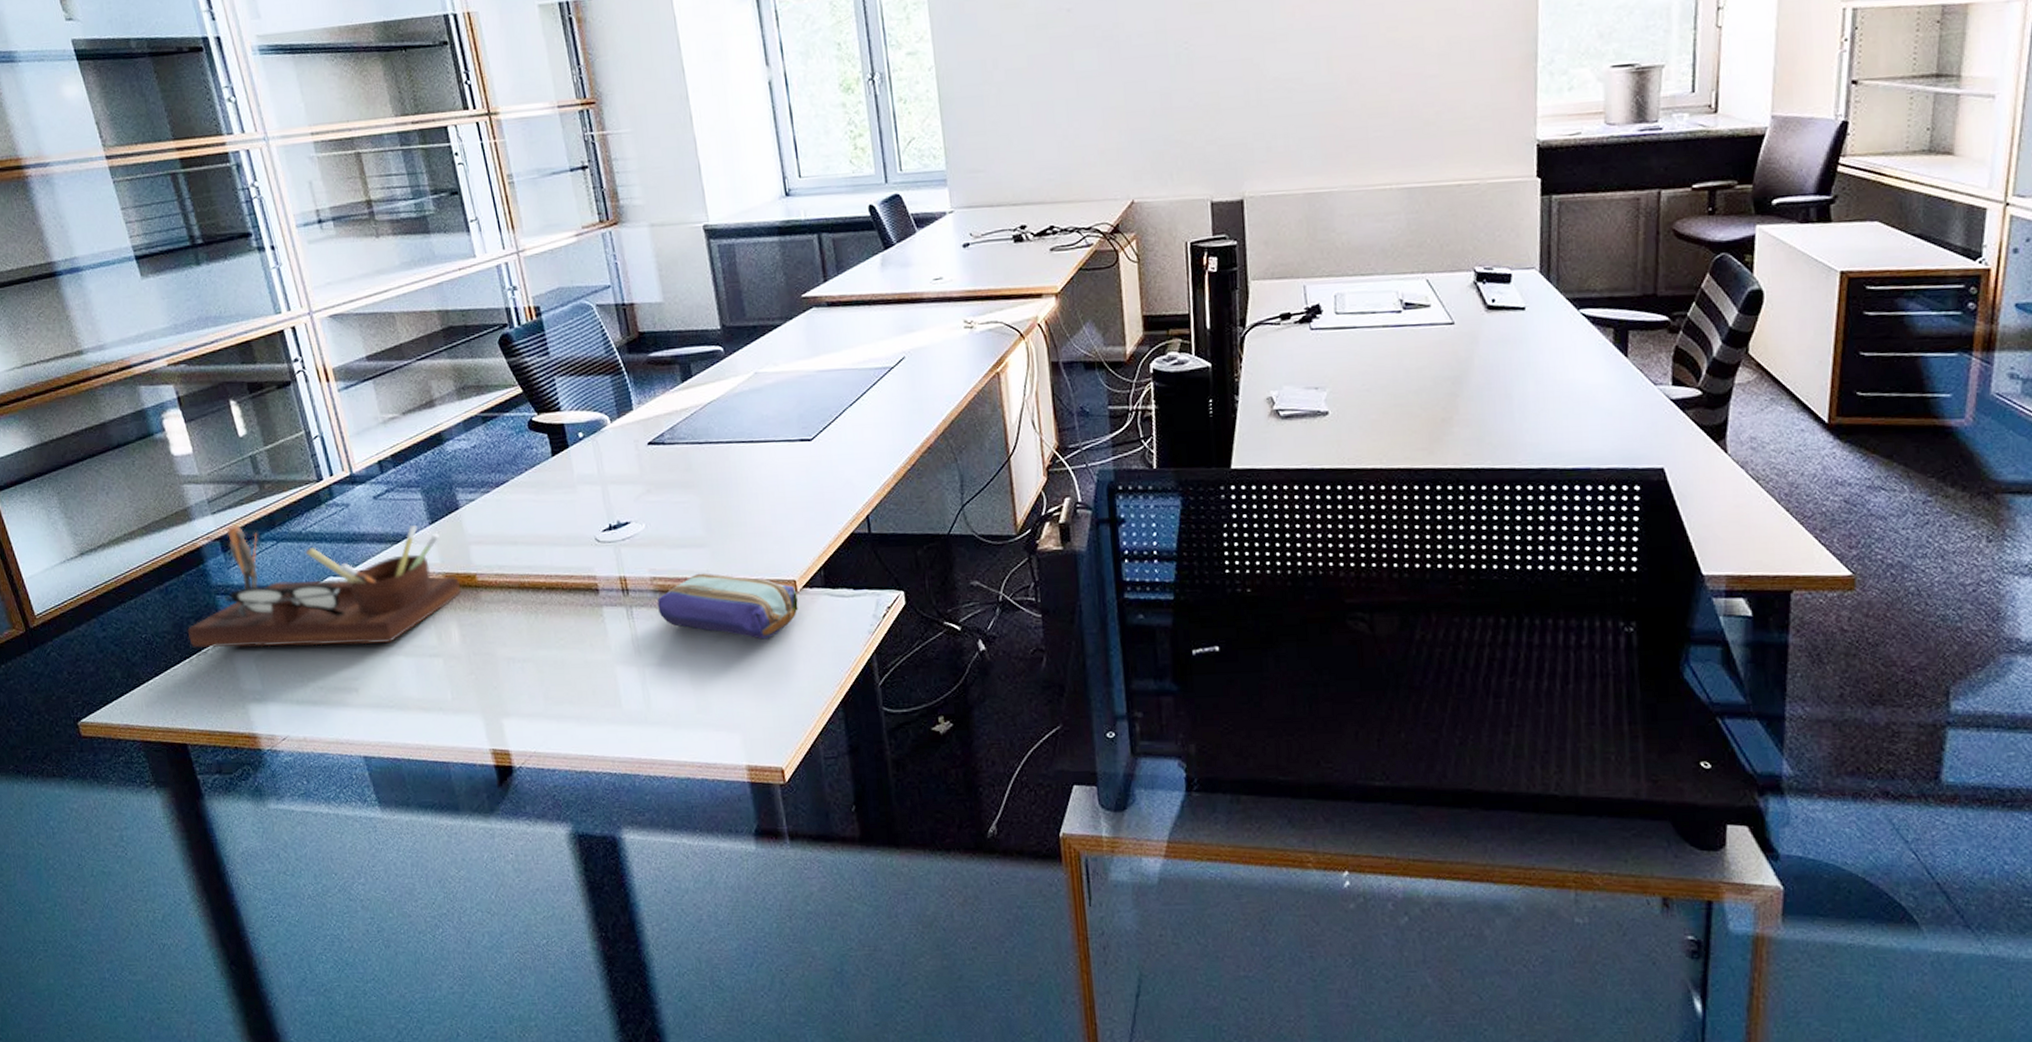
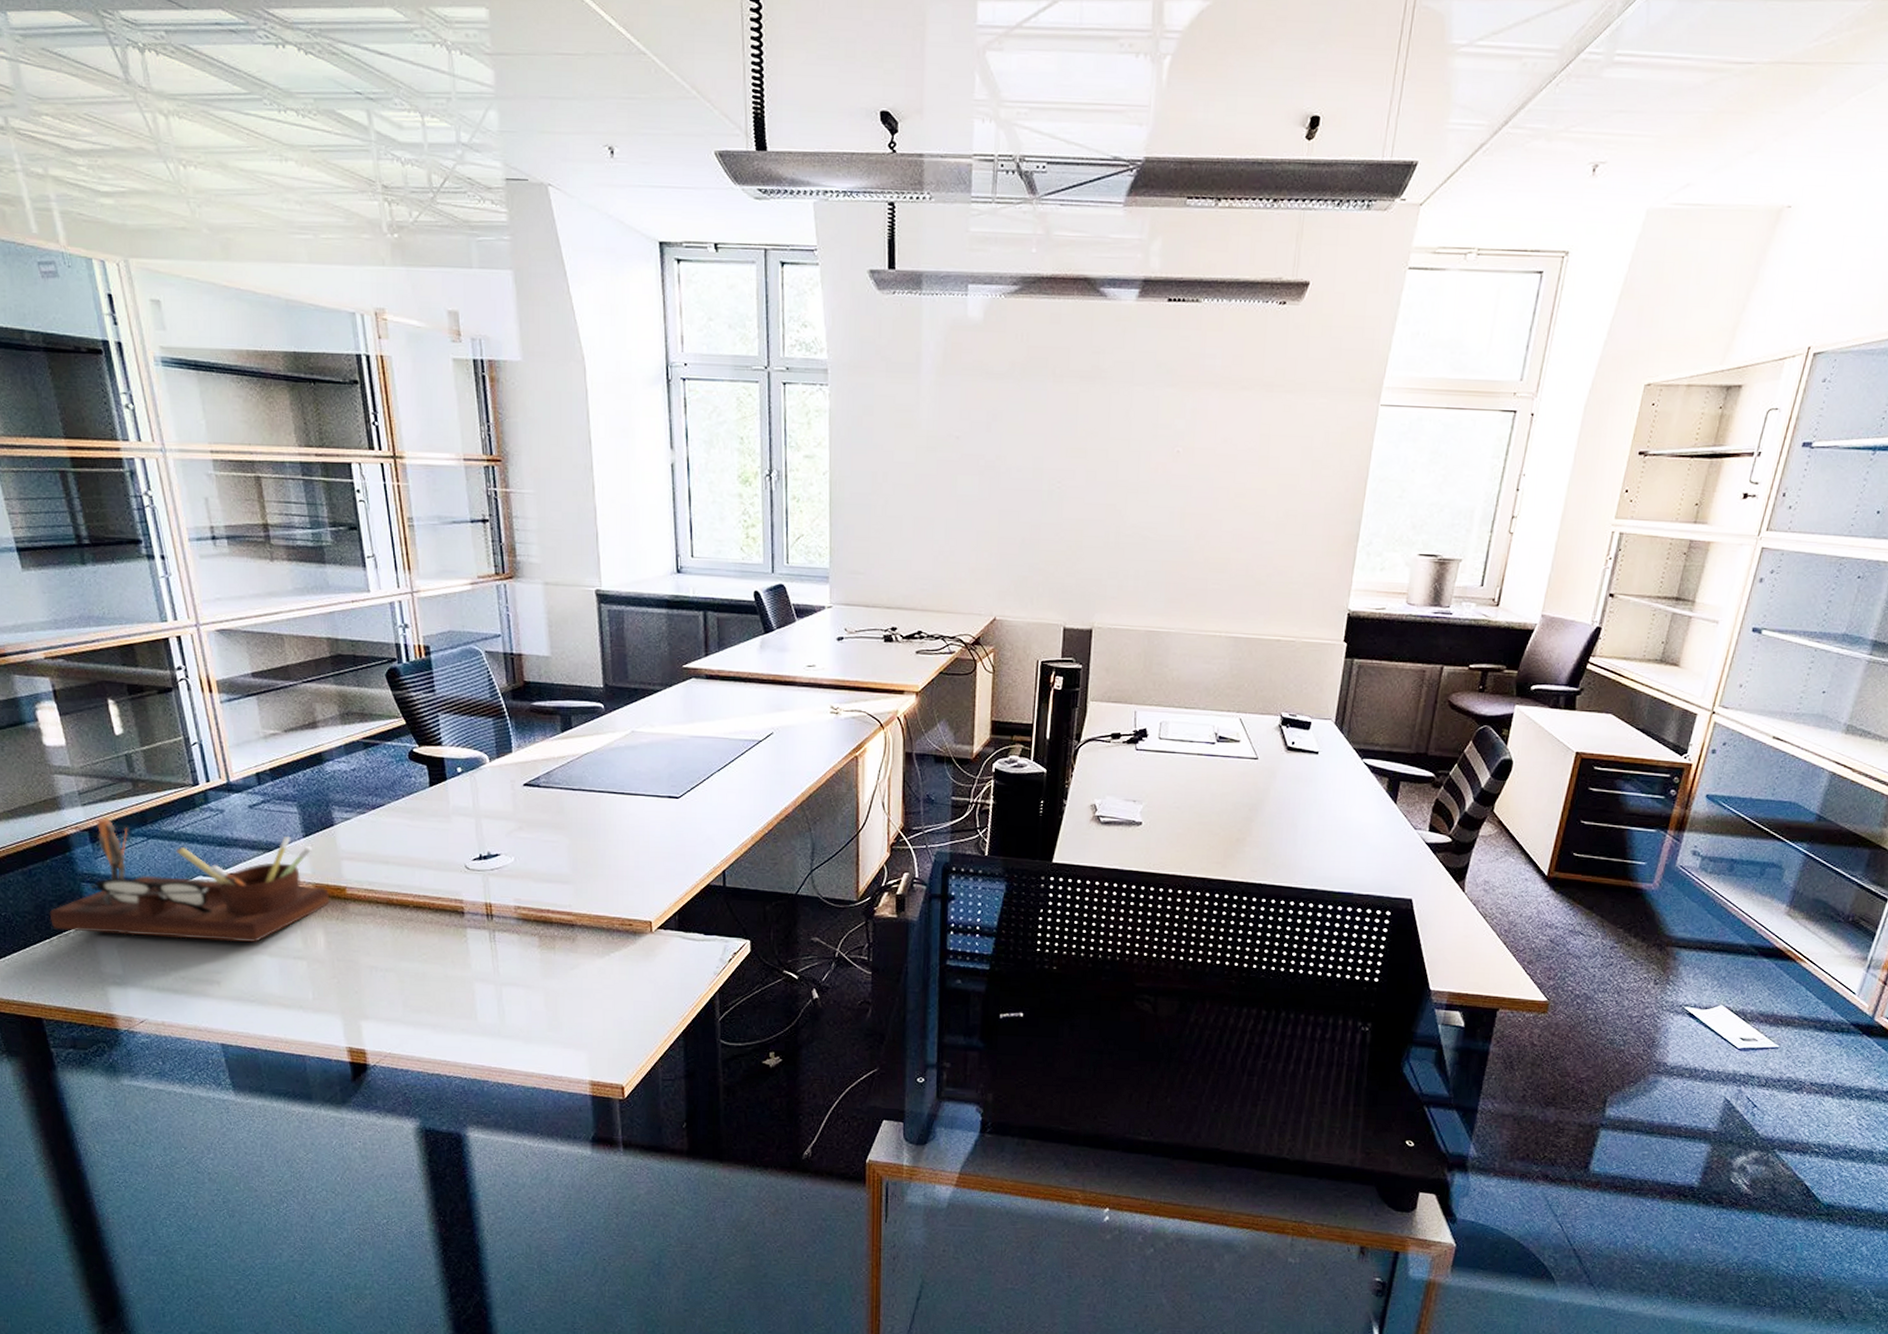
pencil case: present [658,572,798,640] -> none [520,906,652,971]

